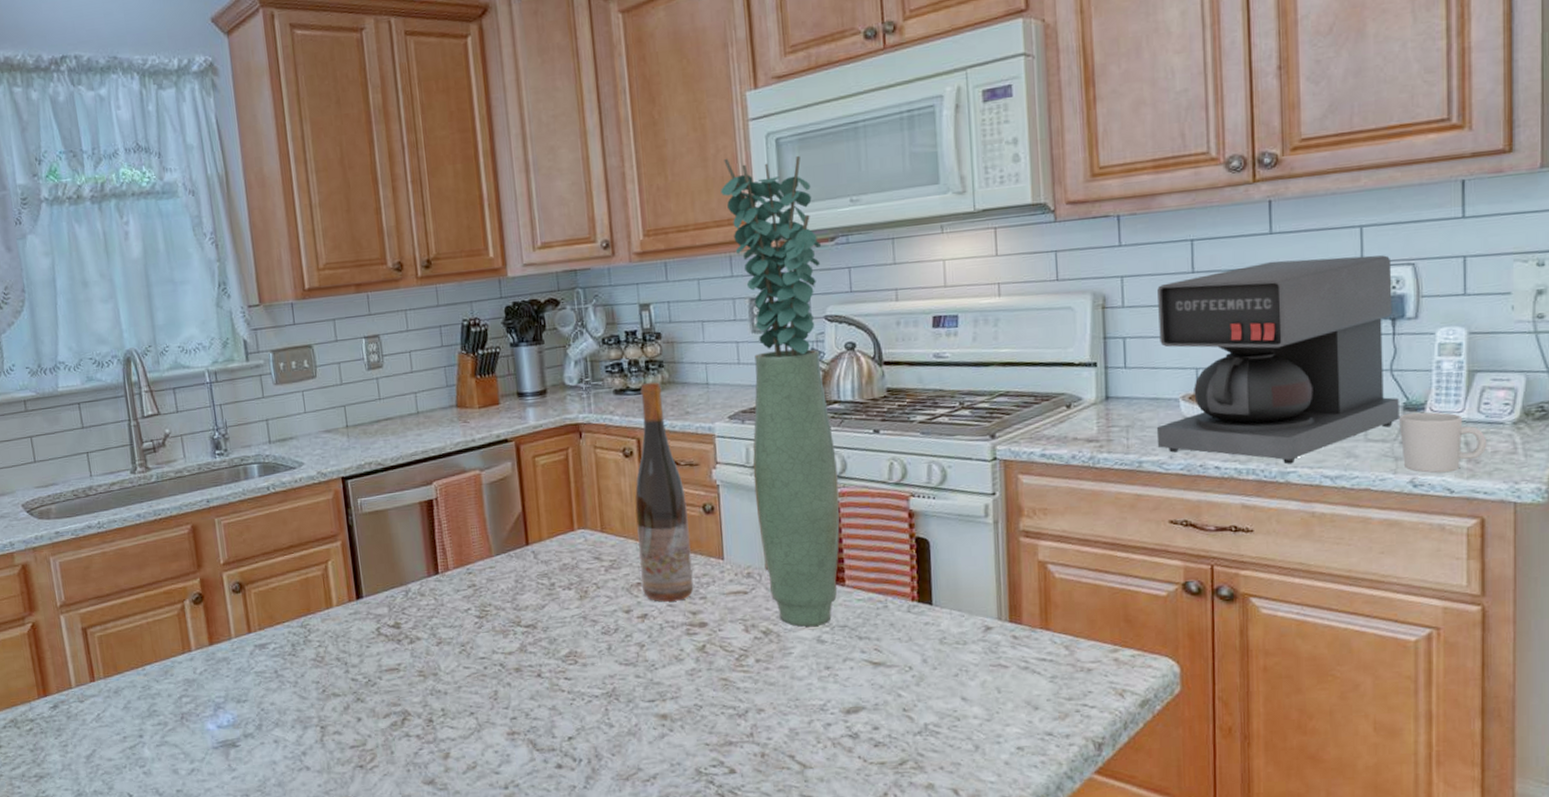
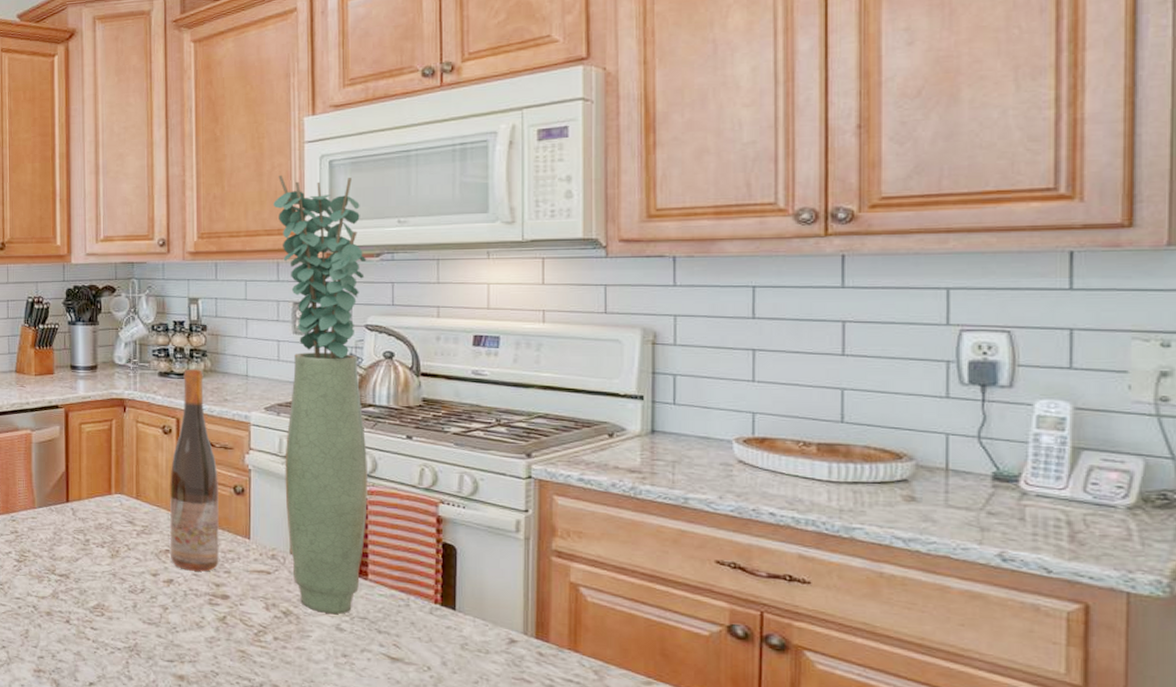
coffee maker: present [1156,255,1399,465] -> none [705,315,987,520]
mug: present [1399,412,1488,474] -> none [987,483,1095,551]

